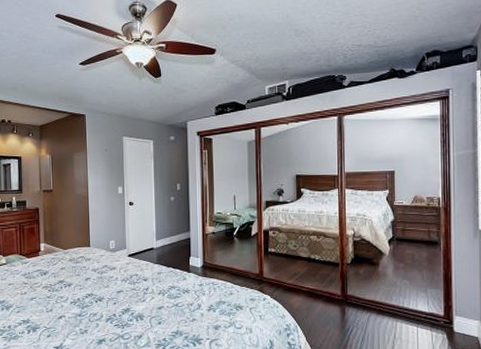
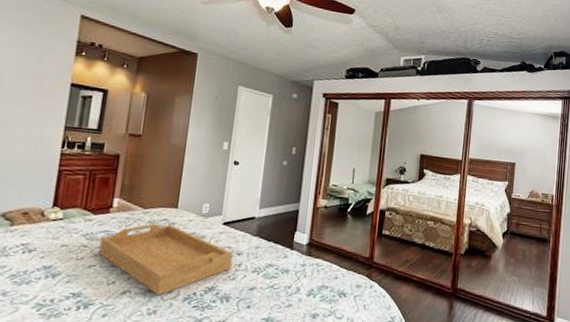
serving tray: none [35,260,140,318] -> present [98,223,233,296]

